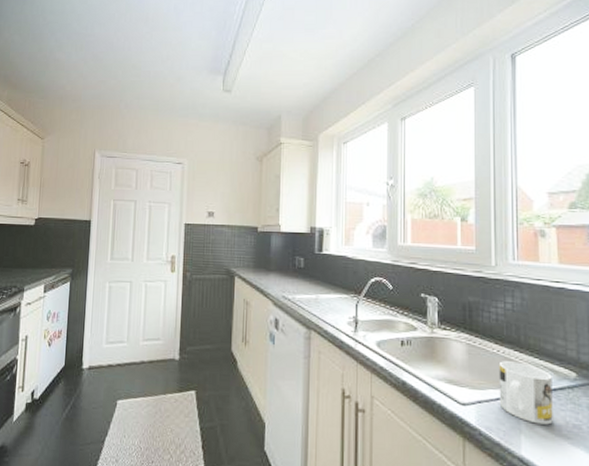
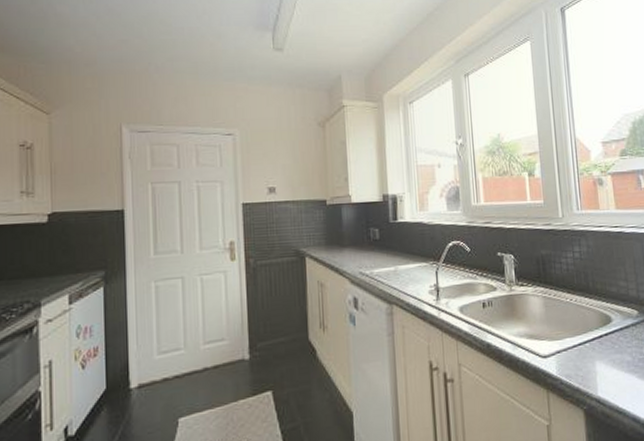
mug: present [498,361,553,425] -> none [572,308,622,364]

